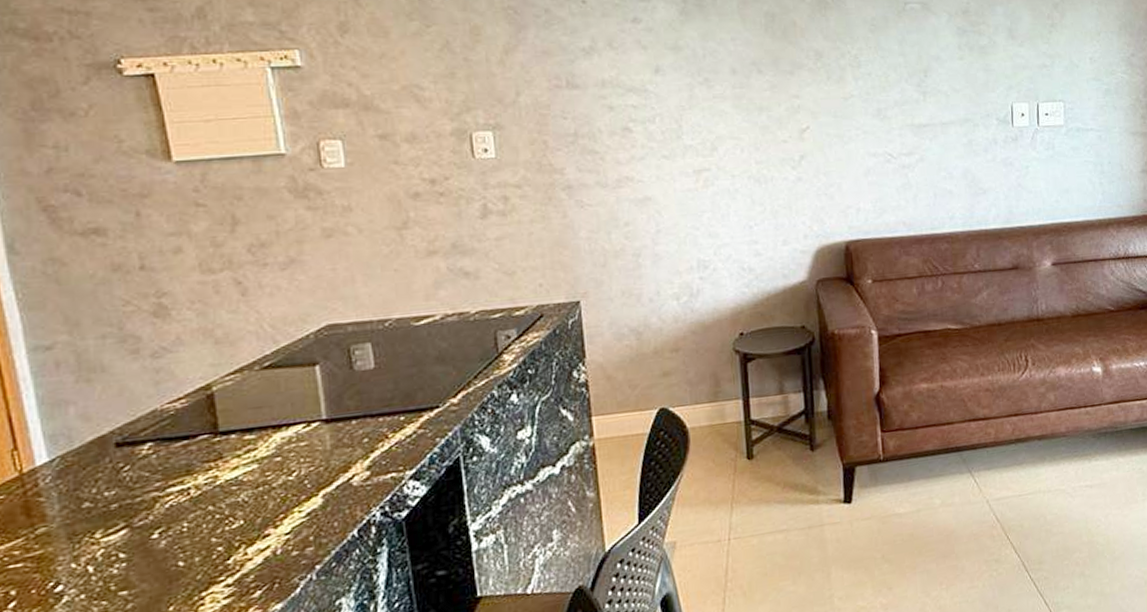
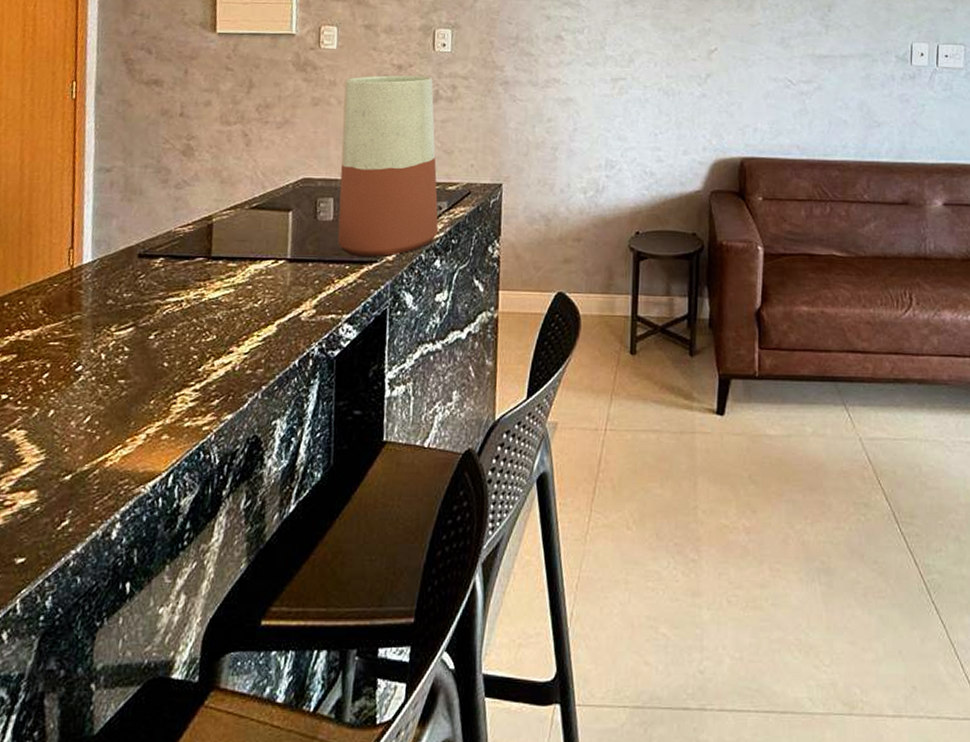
vase: none [363,188,510,404] -> present [338,75,439,256]

